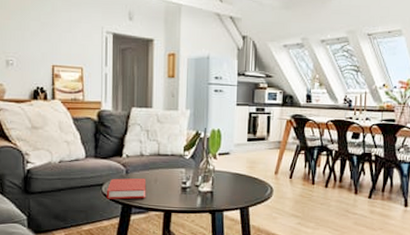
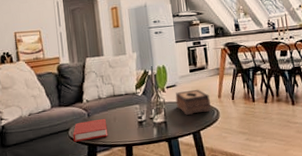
tissue box: none [227,161,265,188] -> present [175,89,211,115]

